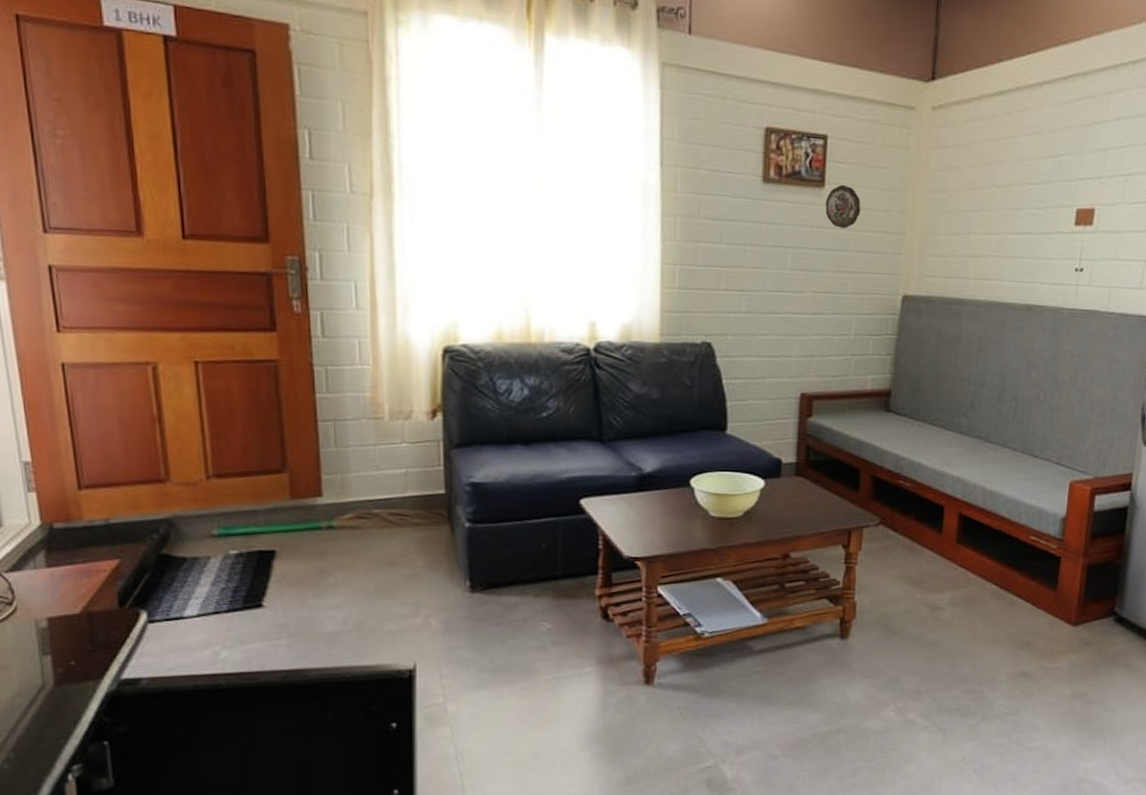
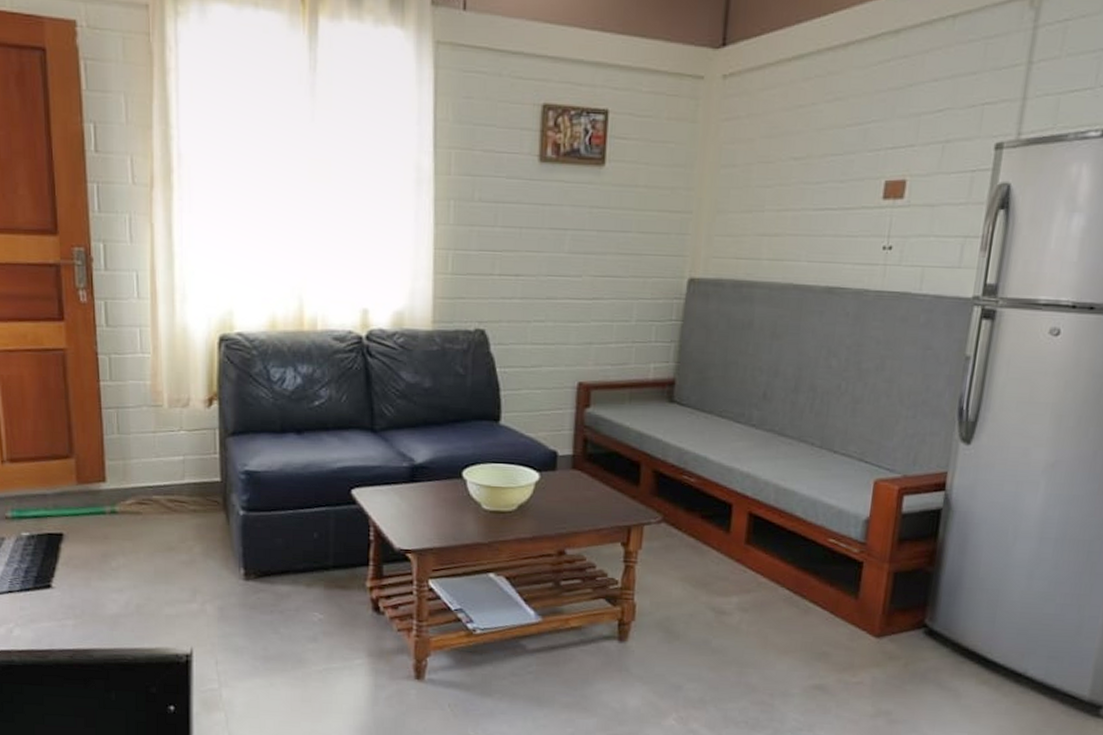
decorative plate: present [825,184,861,229] -> none [605,161,644,208]

